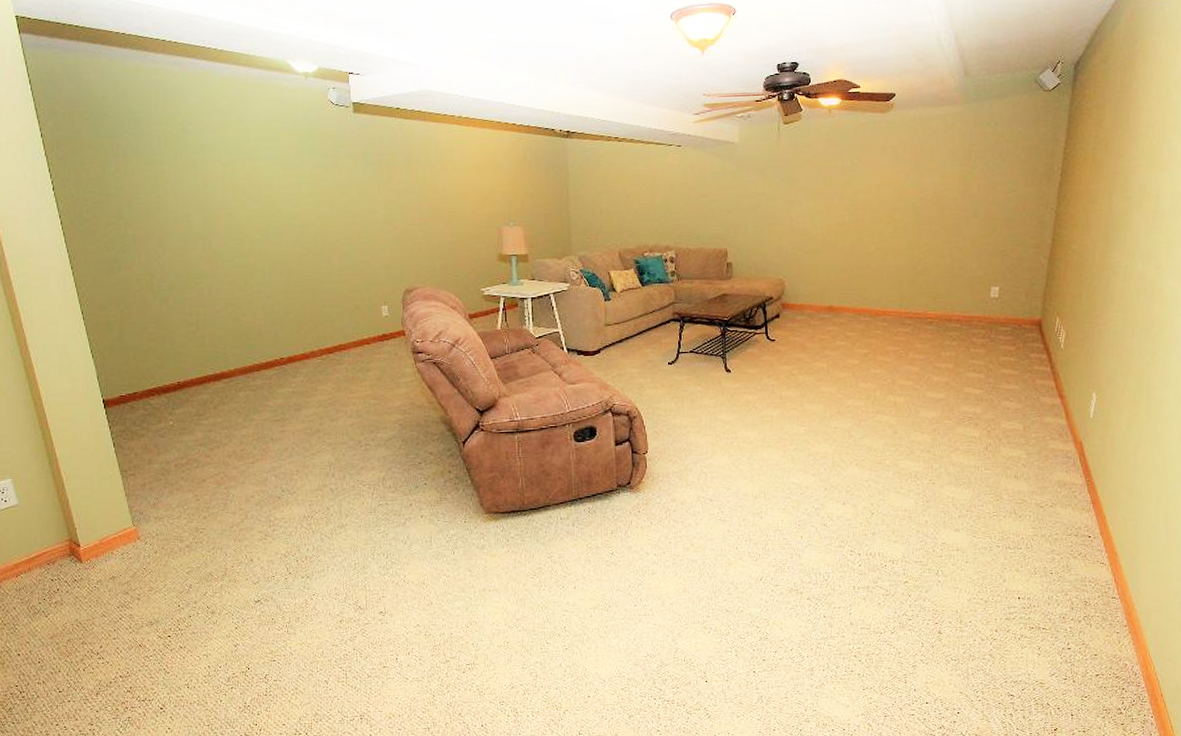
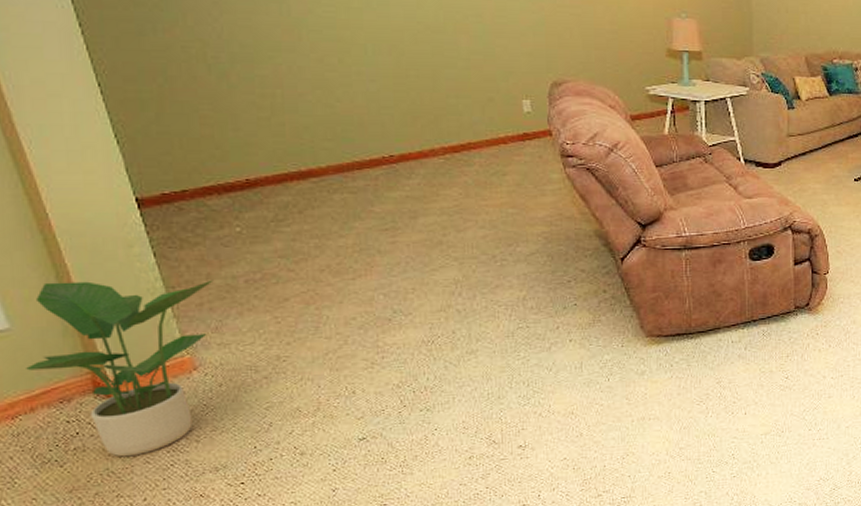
potted plant: none [27,464,153,611] -> present [26,279,214,457]

